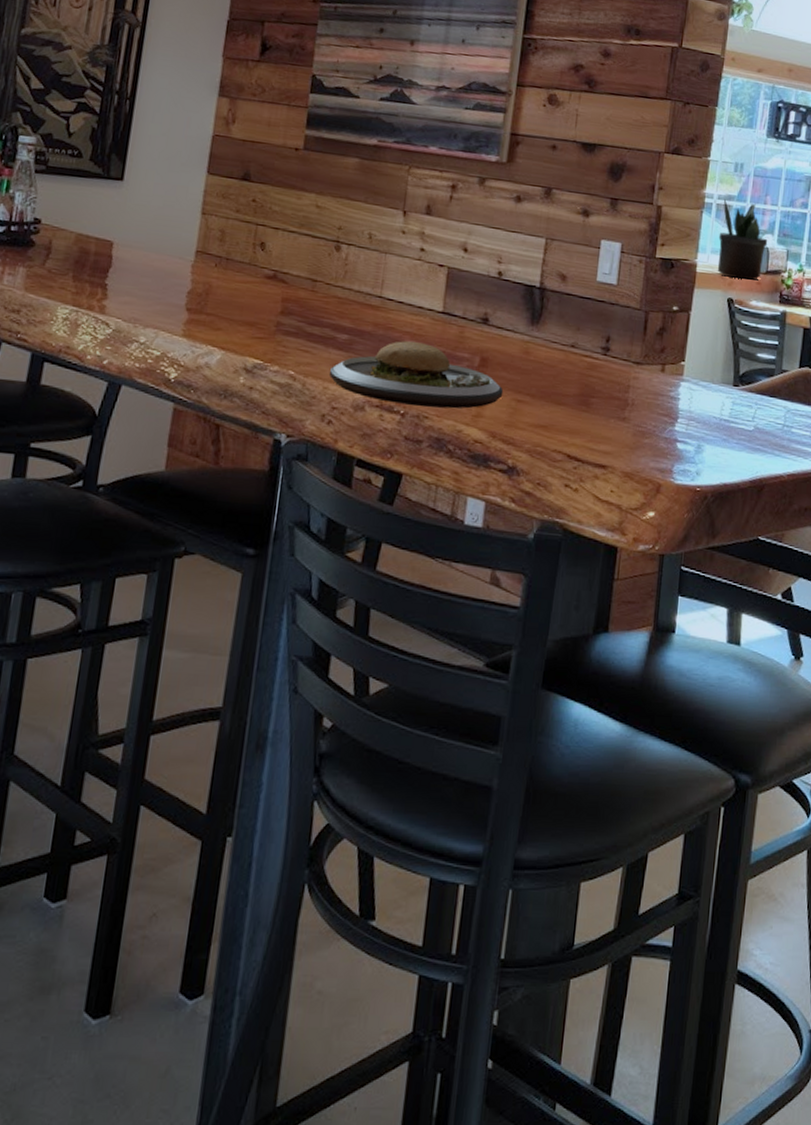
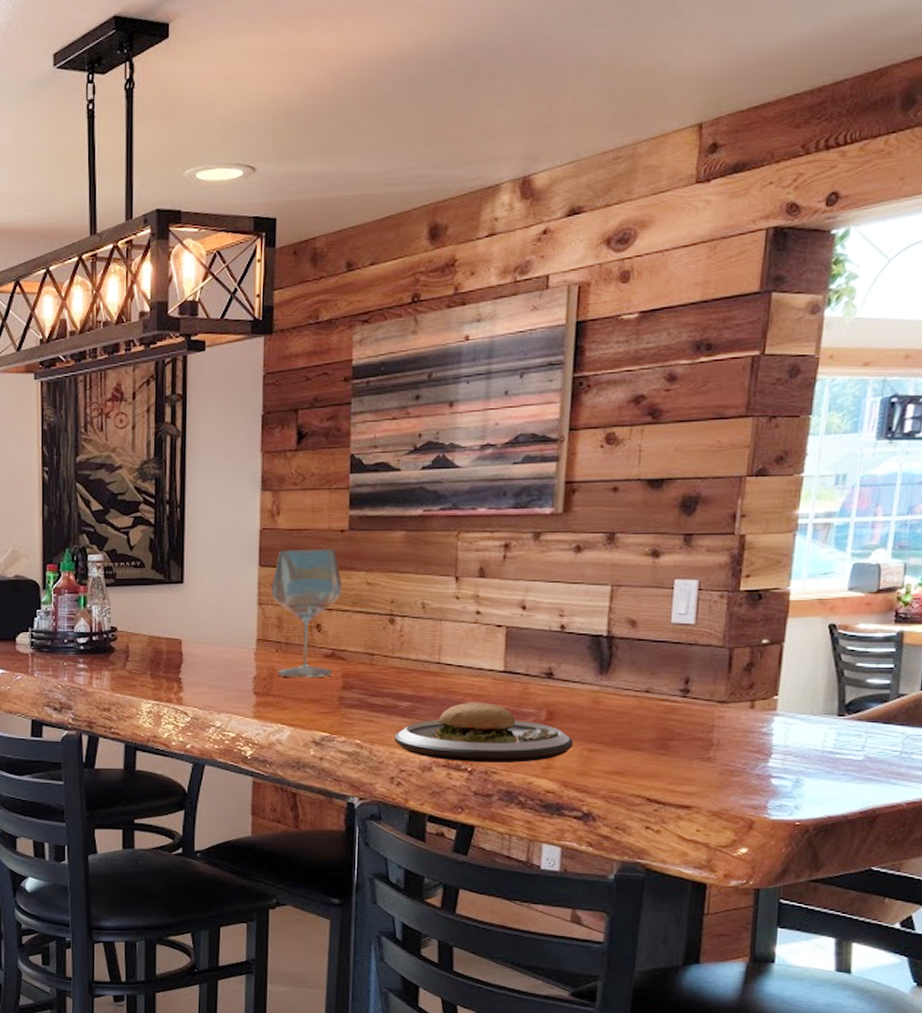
wine glass: none [213,160,292,300] -> present [271,548,342,678]
planter: present [717,198,768,280] -> none [815,516,879,601]

